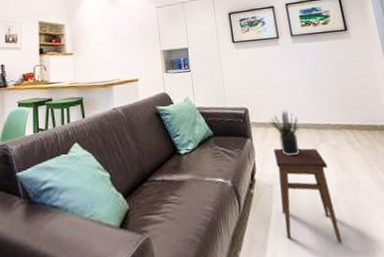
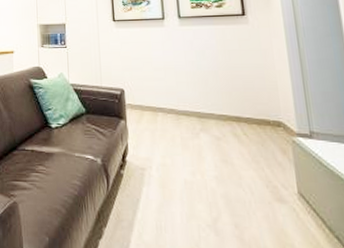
potted plant: present [268,110,300,156] -> none [145,94,180,142]
stool: present [273,148,343,243] -> none [149,132,216,235]

